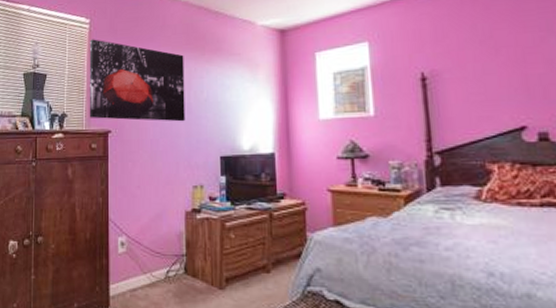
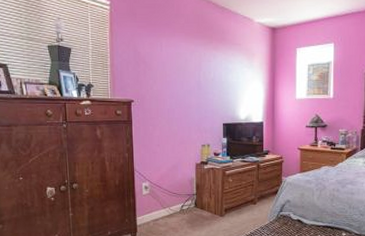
wall art: present [89,39,185,122] -> none [110,20,196,96]

